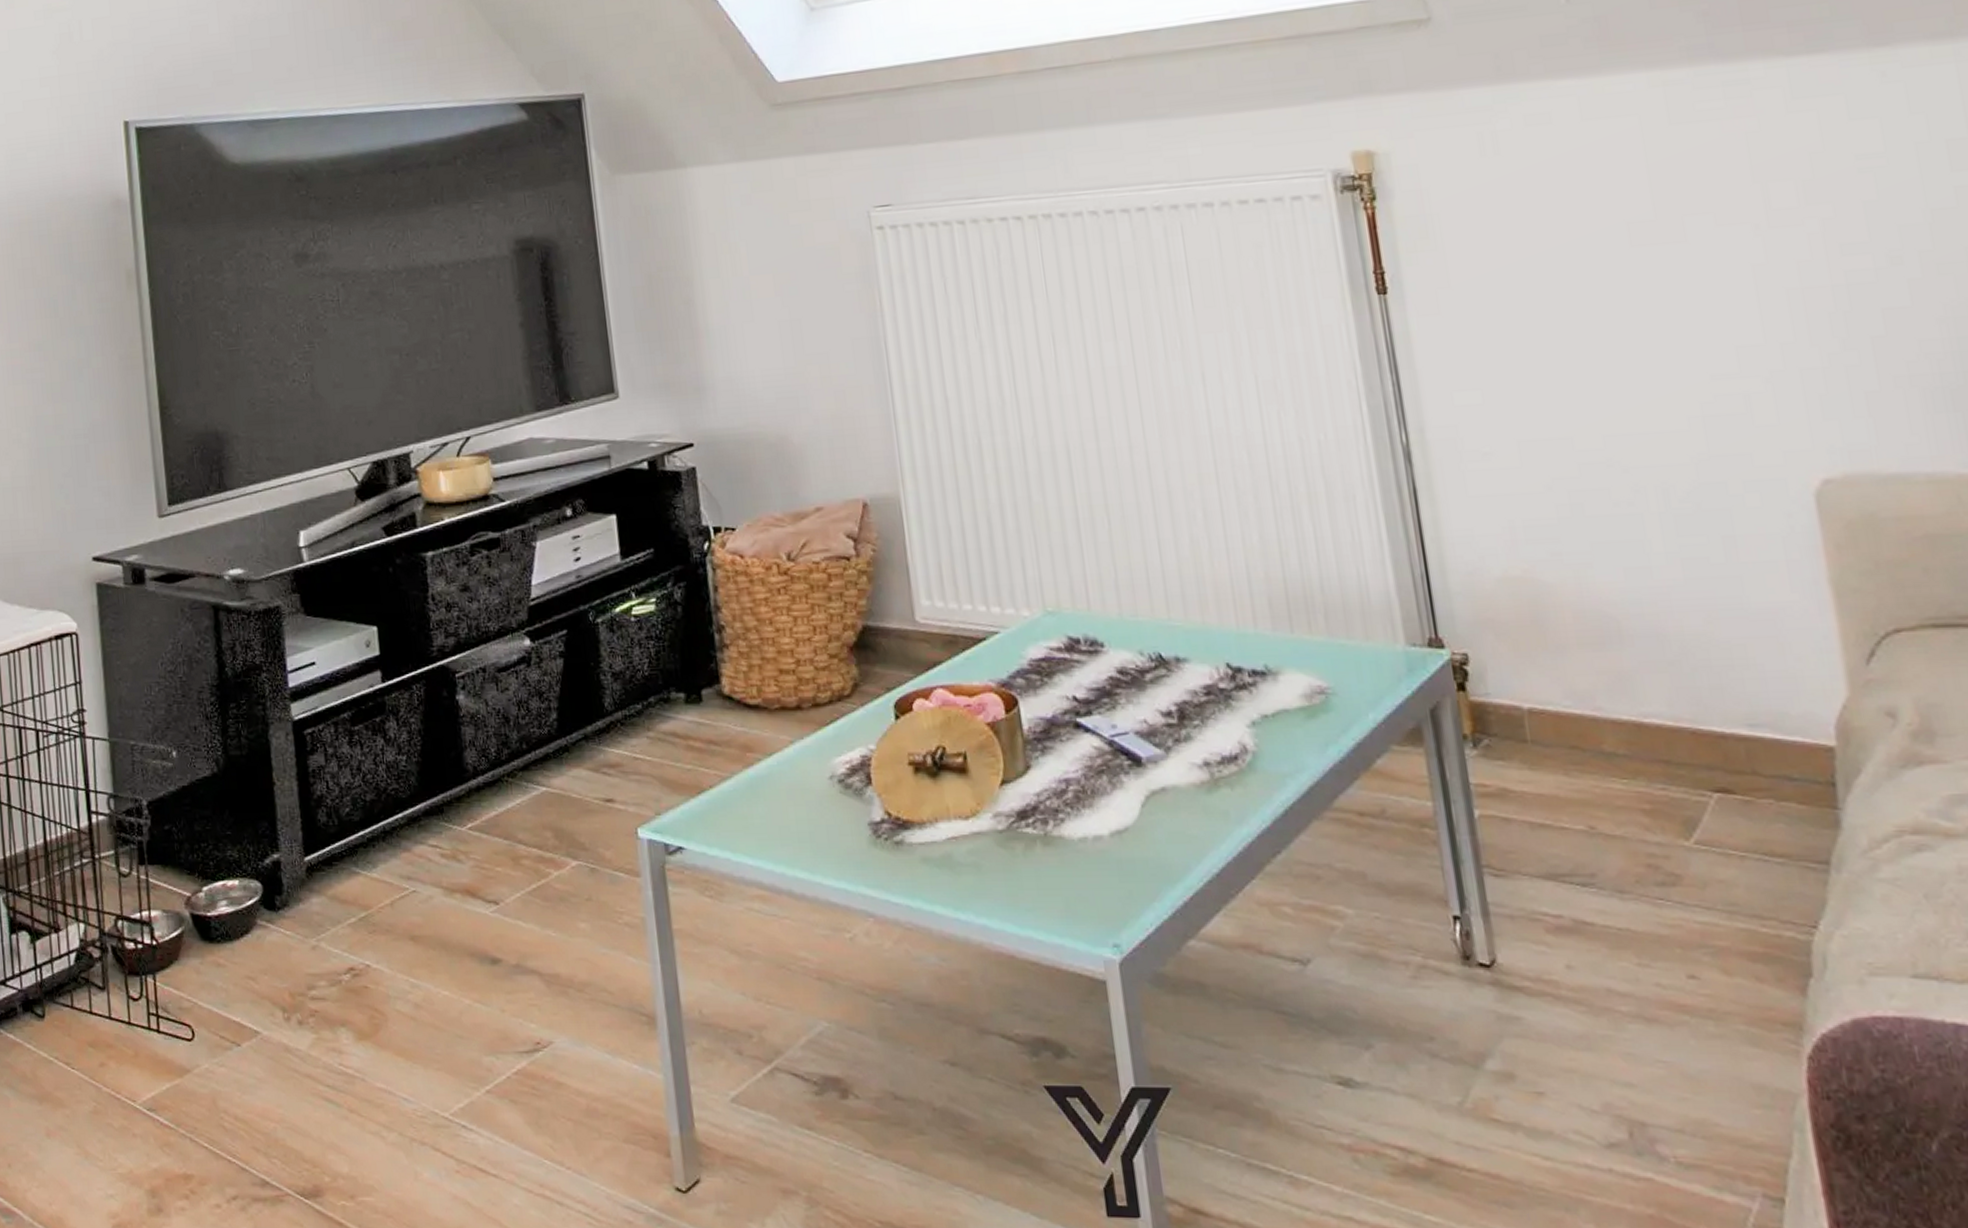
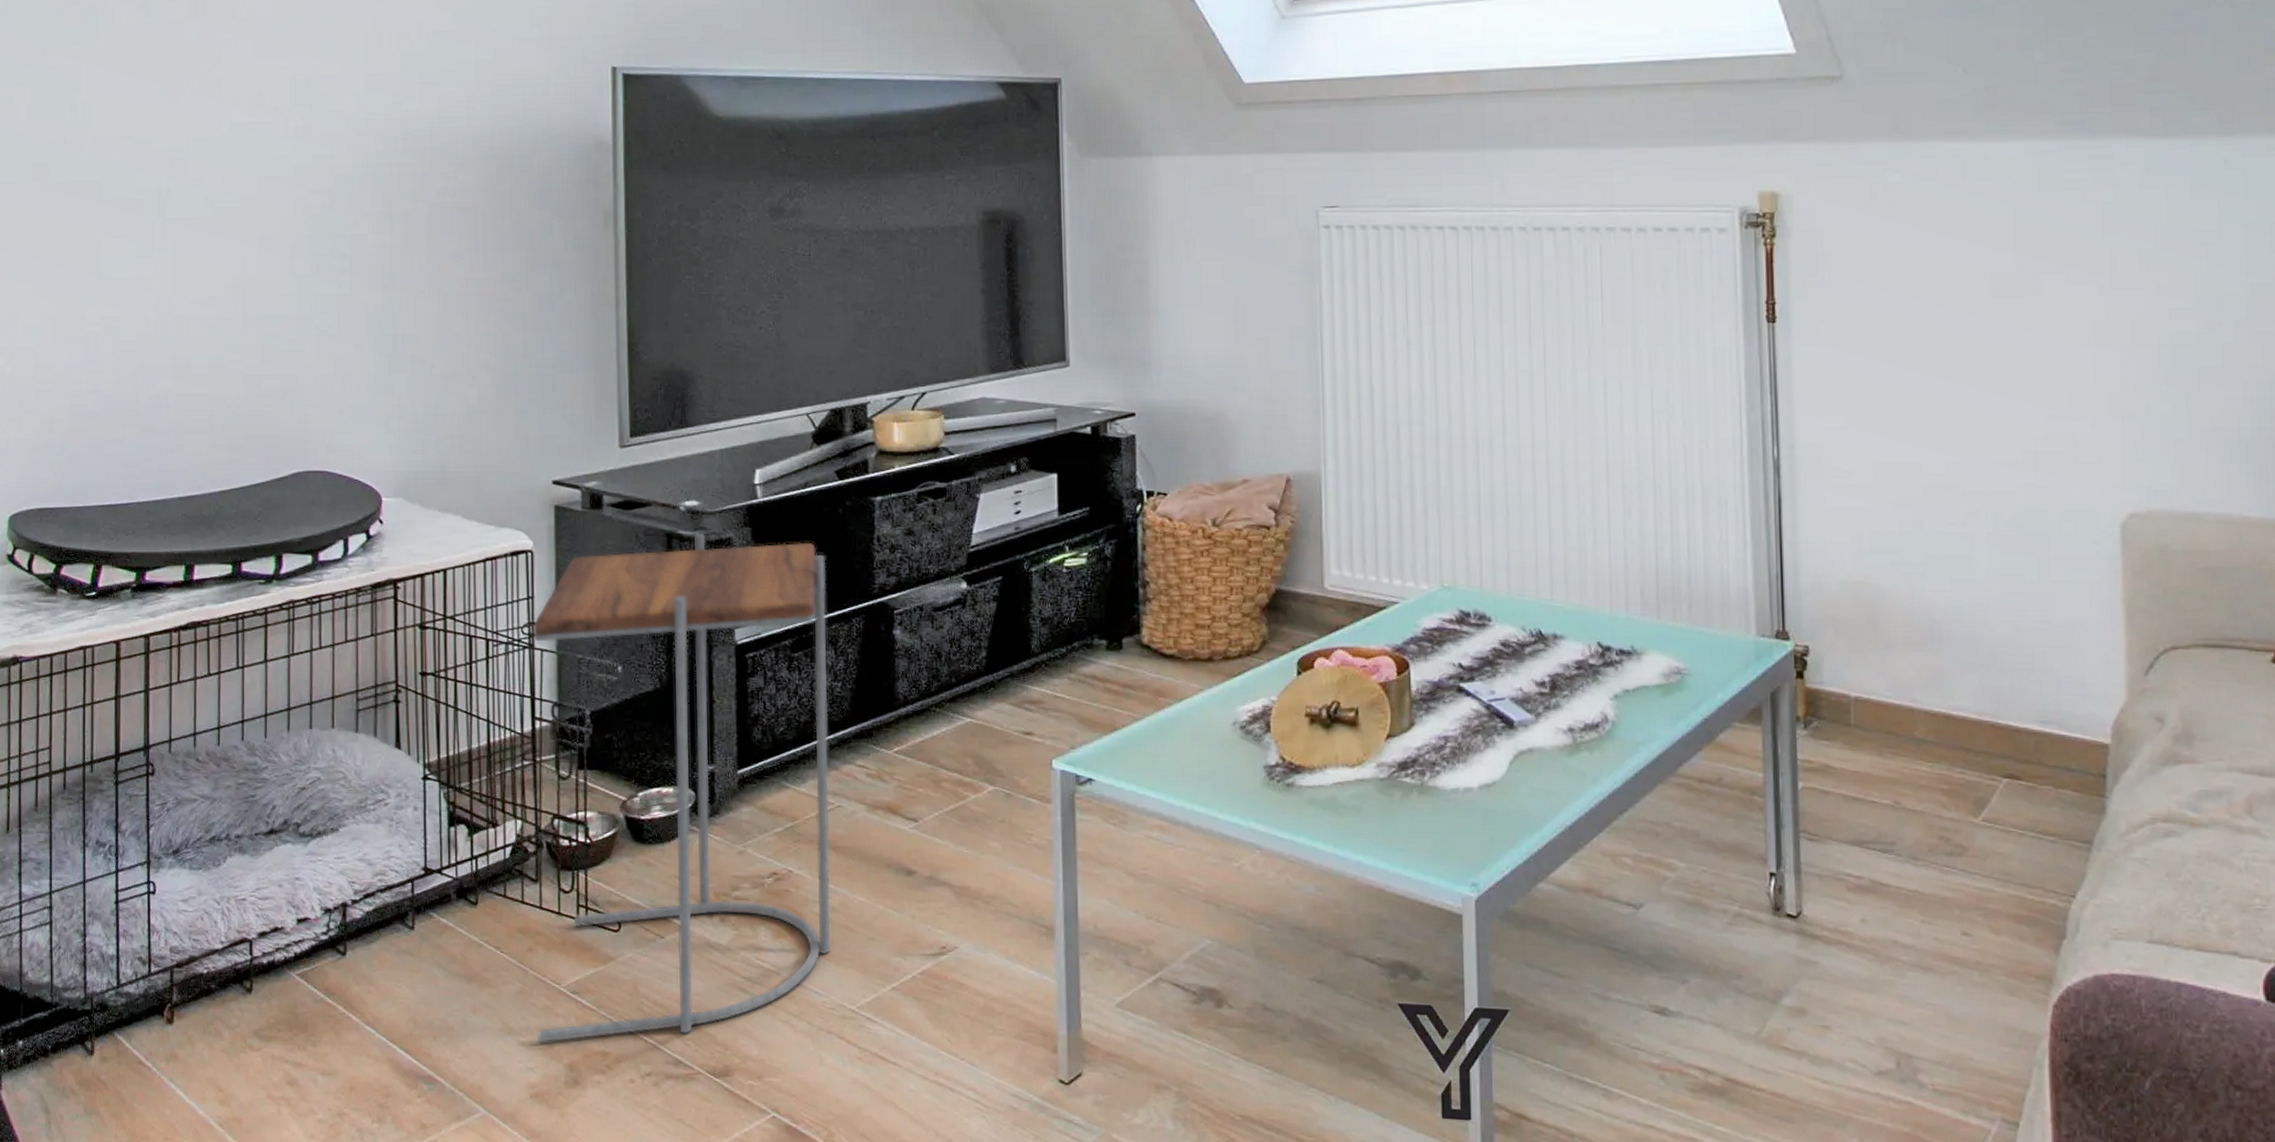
side table: none [82,603,417,1167] -> present [533,533,831,1043]

